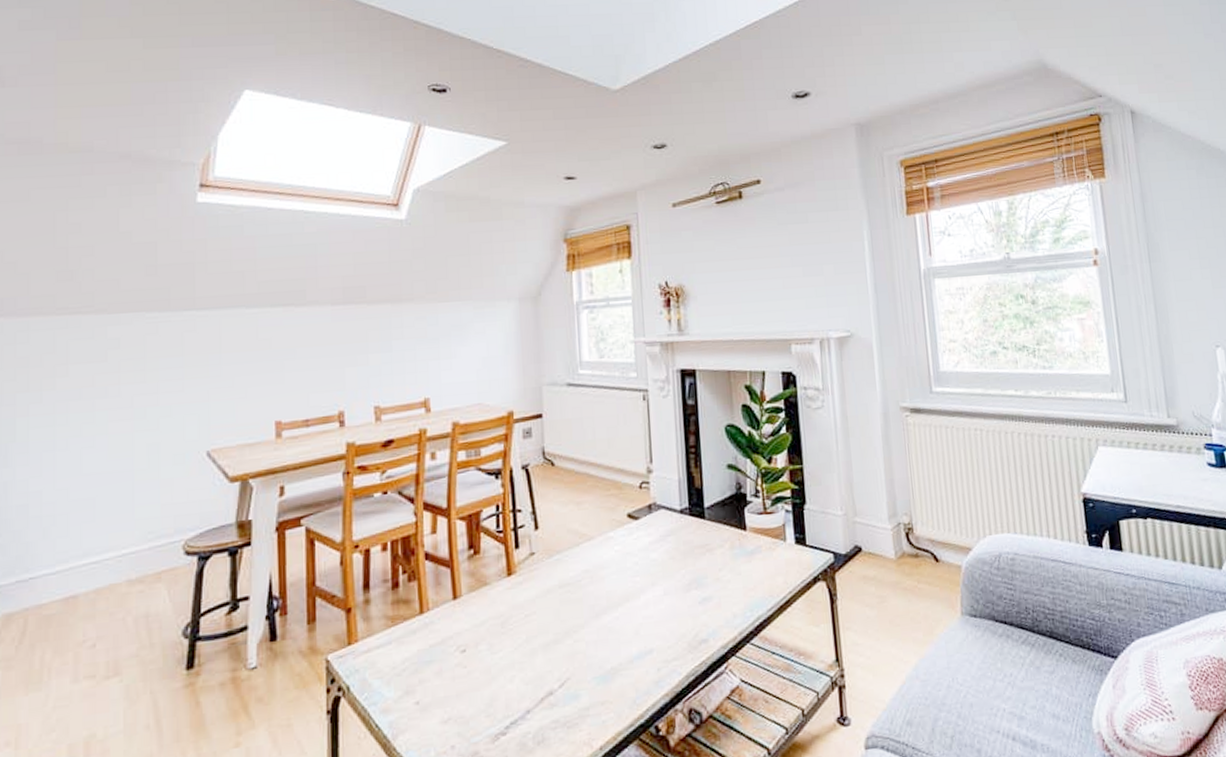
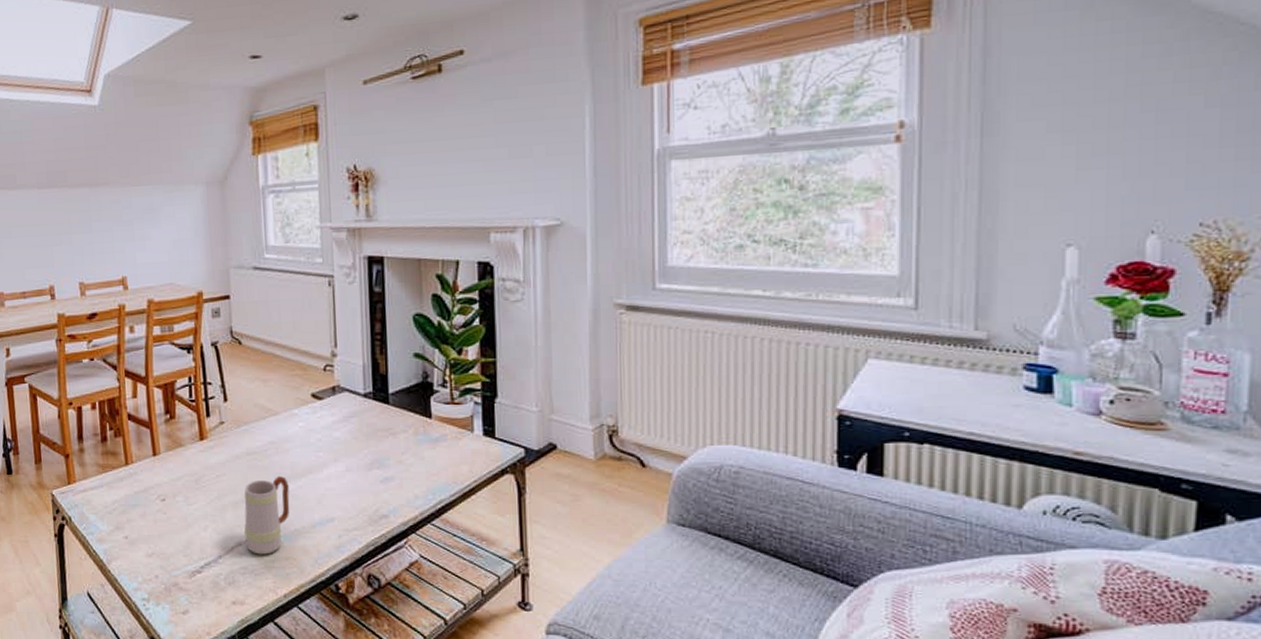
mug: none [555,608,606,703] -> present [244,476,290,555]

